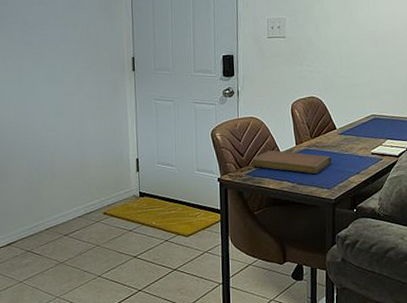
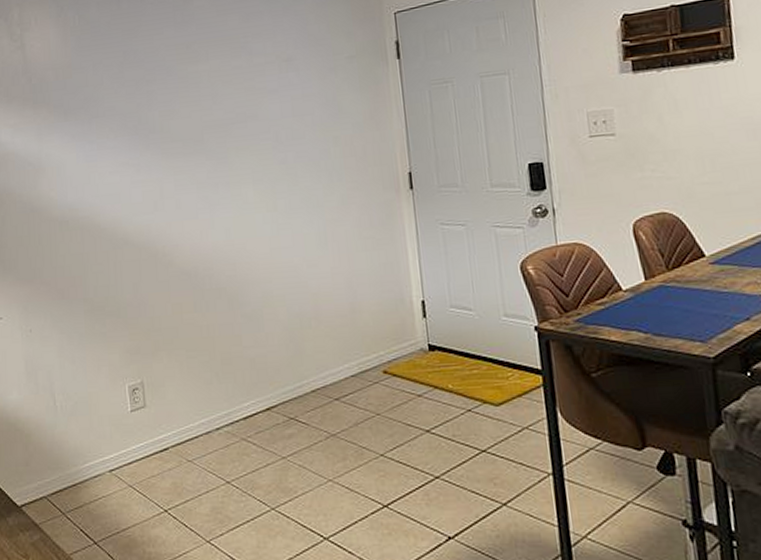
notebook: present [252,150,332,174] -> none [581,287,703,320]

